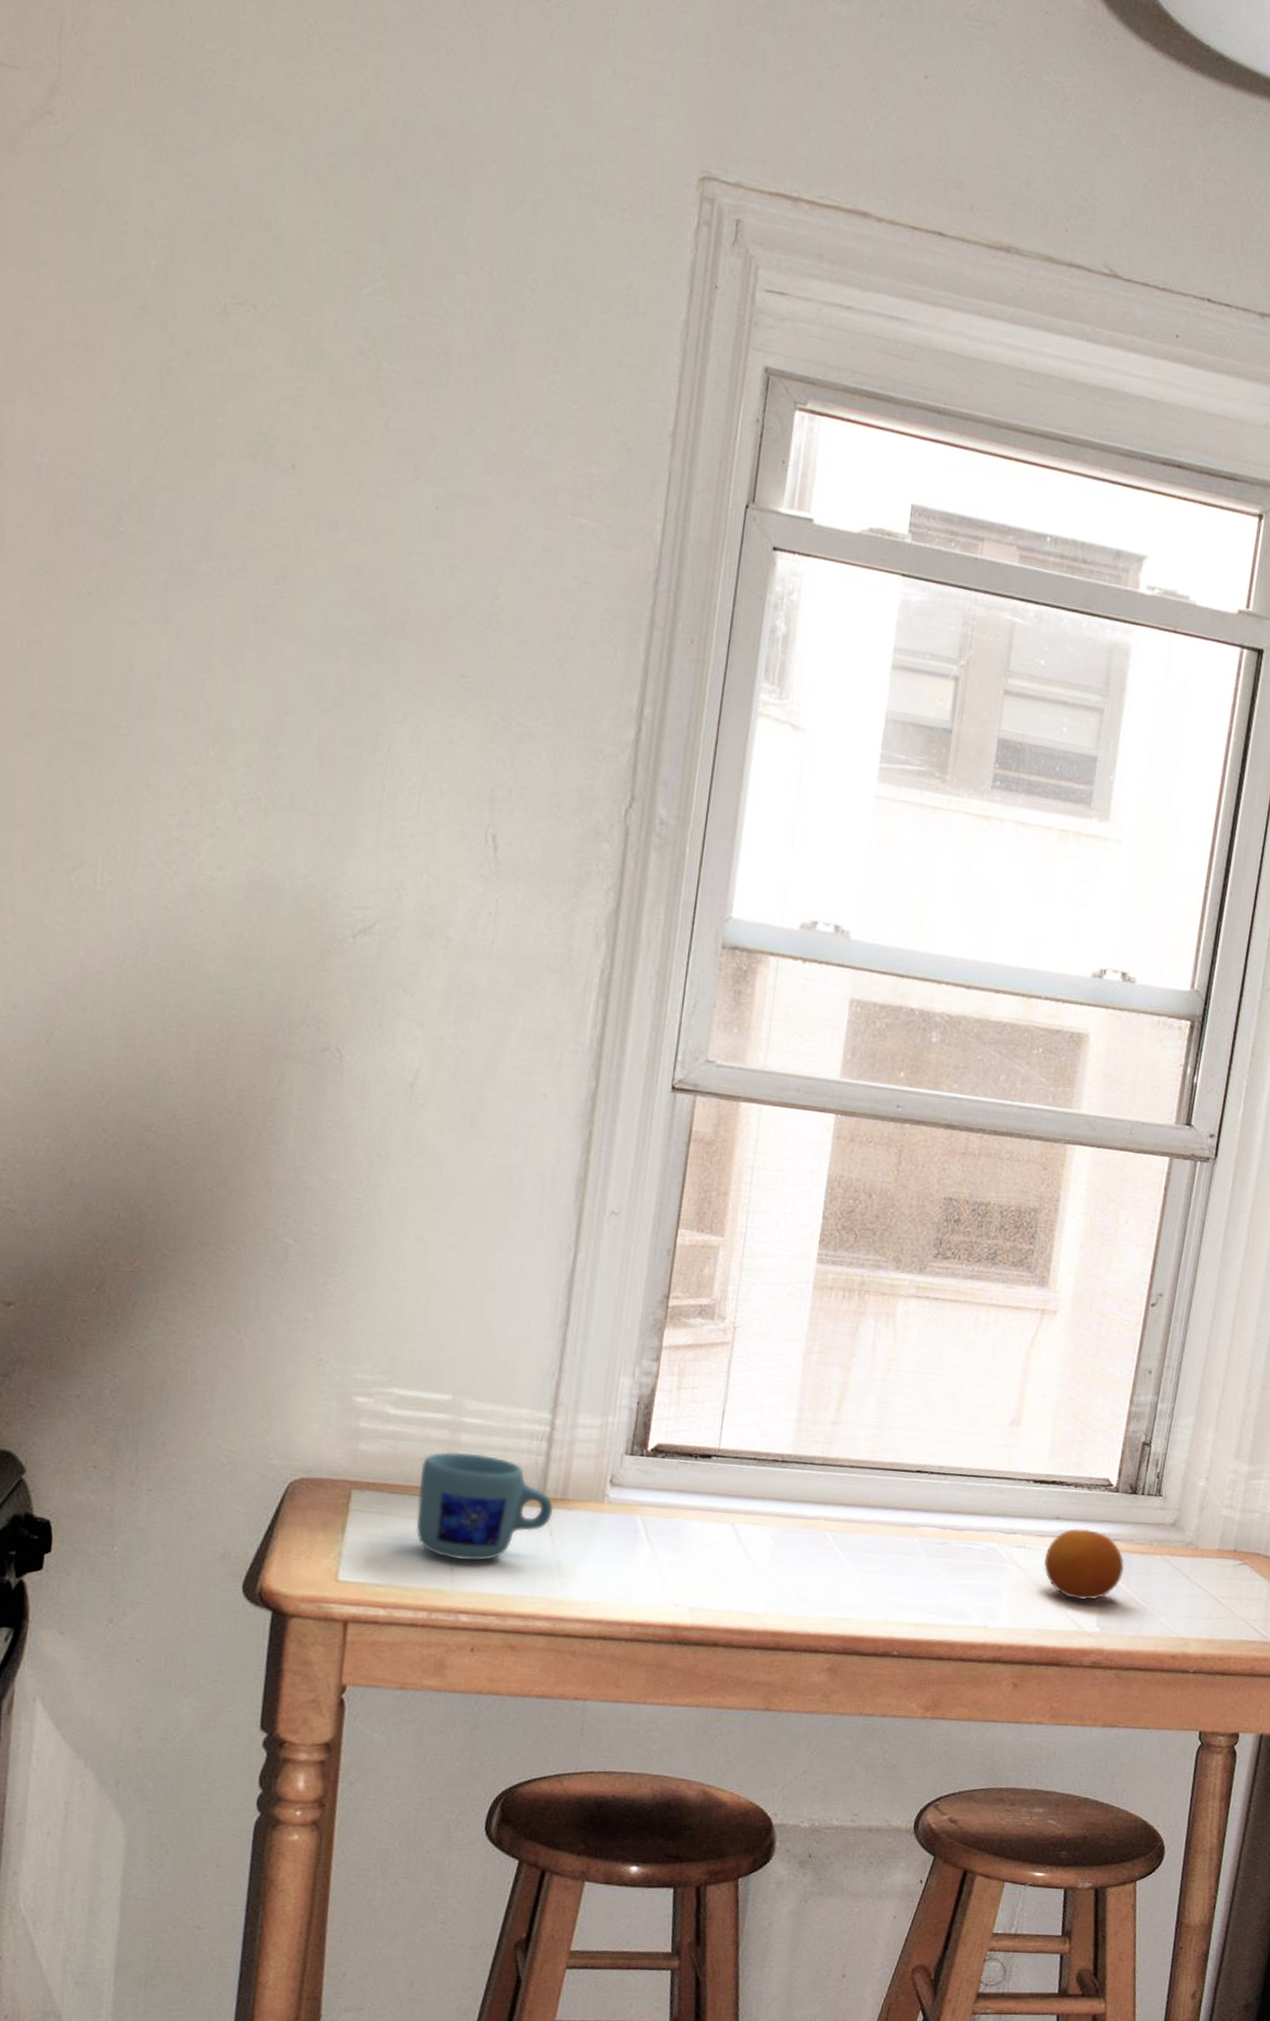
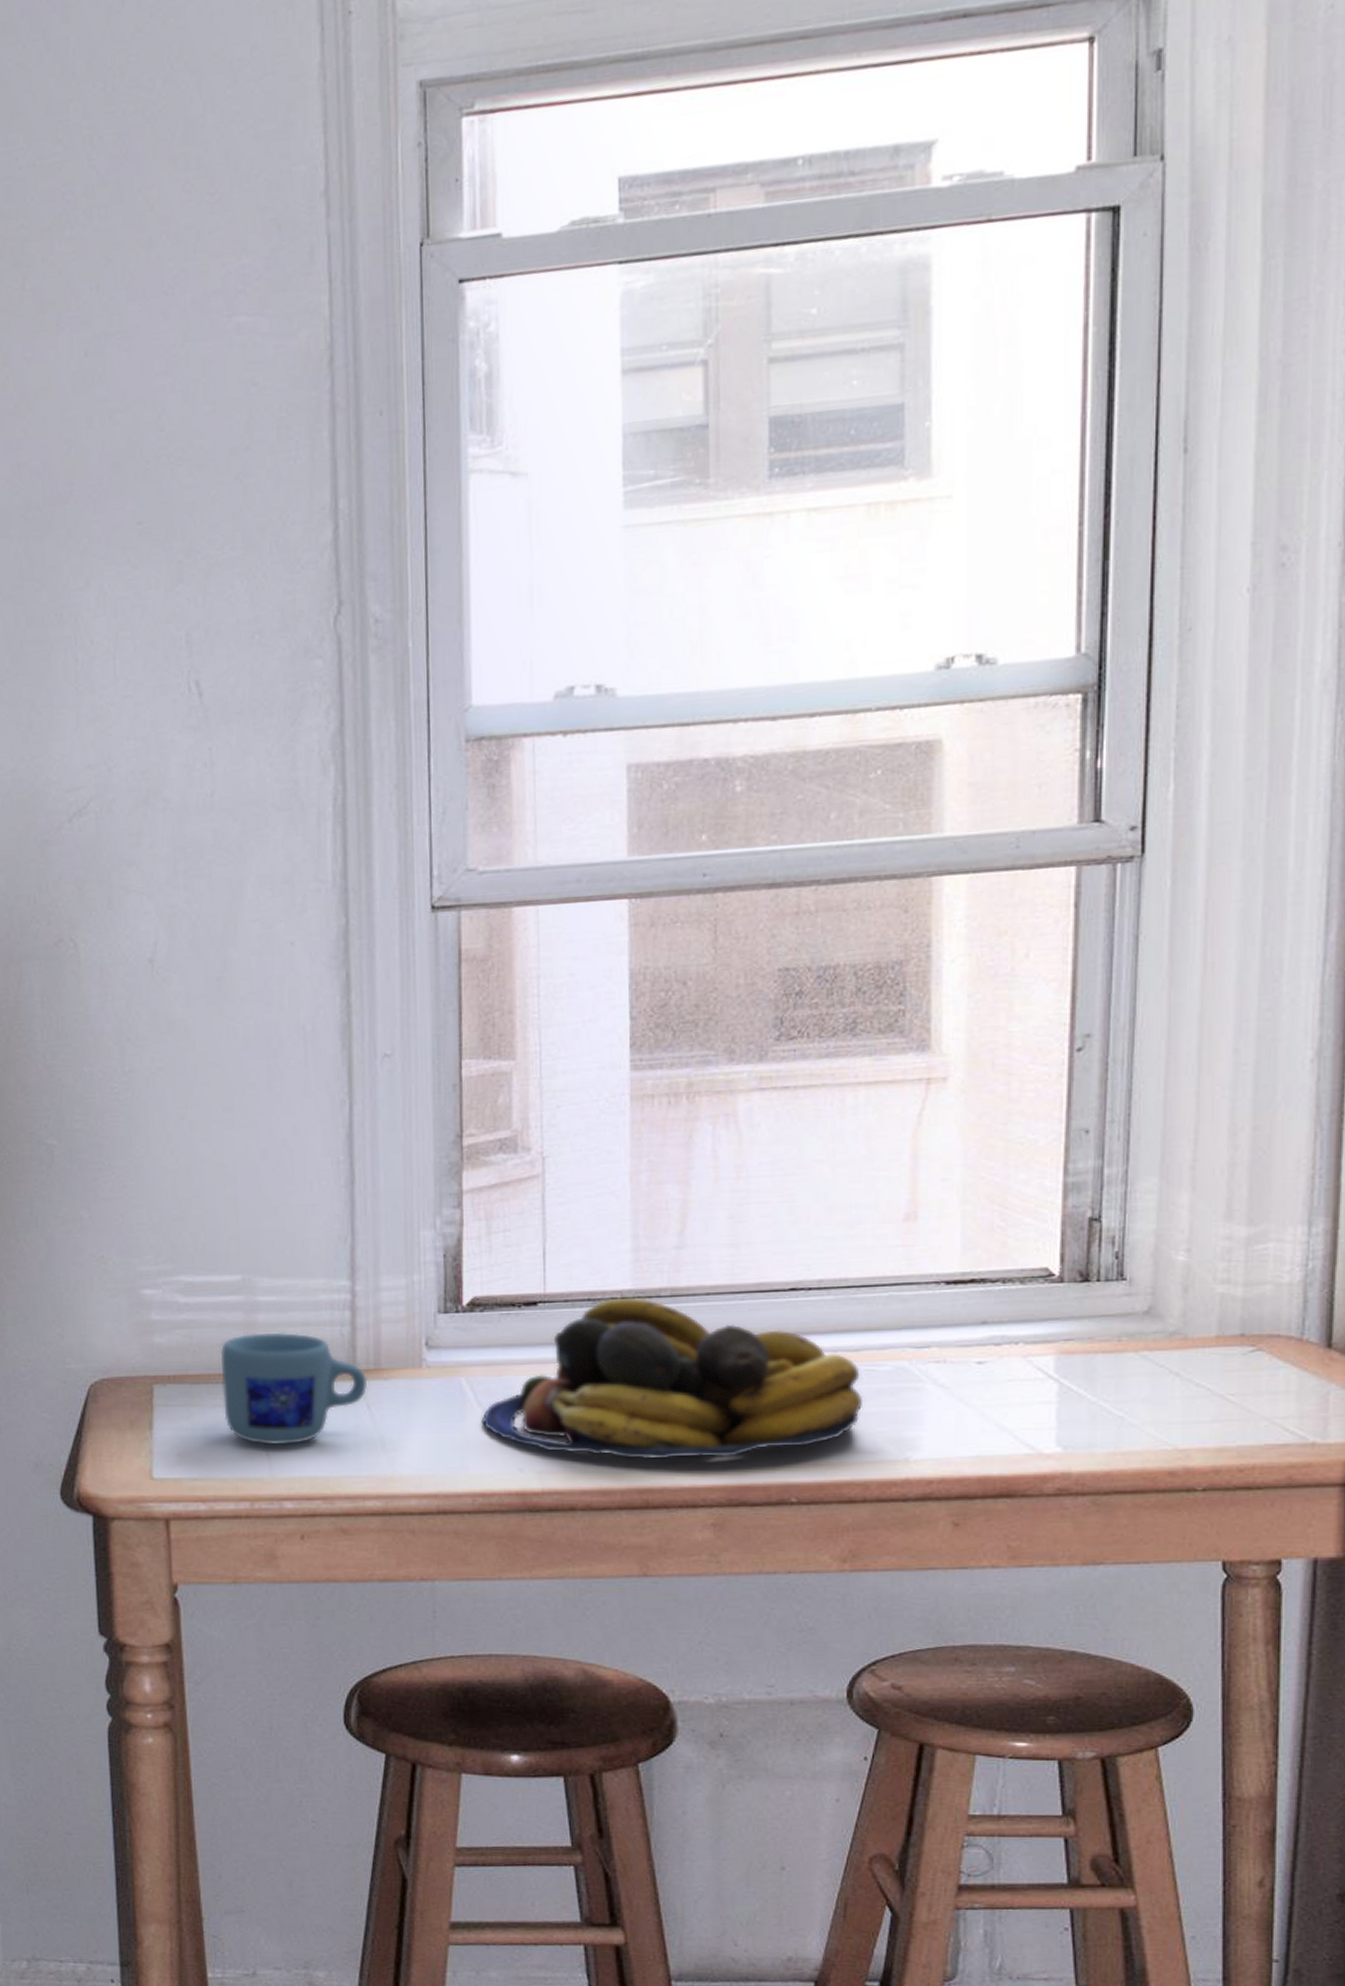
fruit bowl: none [648,1460,961,1611] -> present [481,1297,864,1460]
fruit: present [1043,1528,1125,1601] -> none [973,1330,1086,1418]

